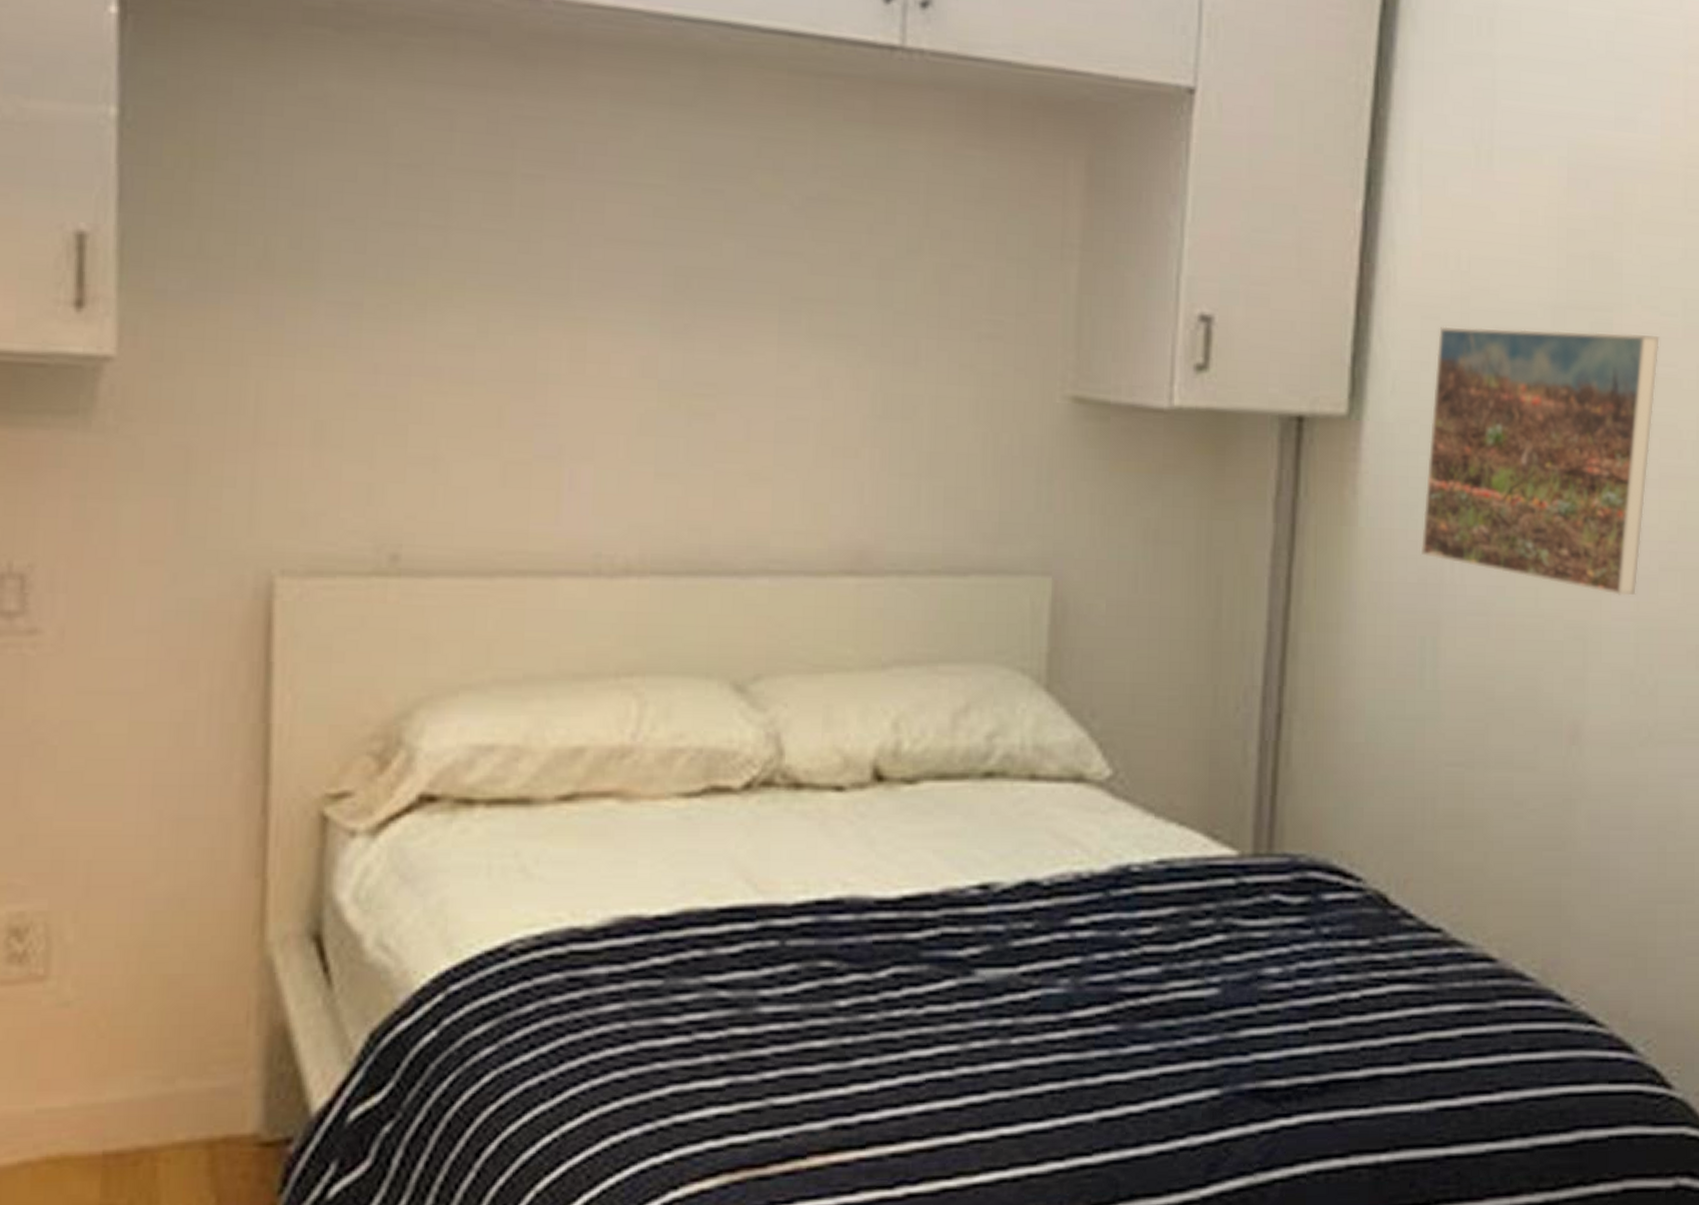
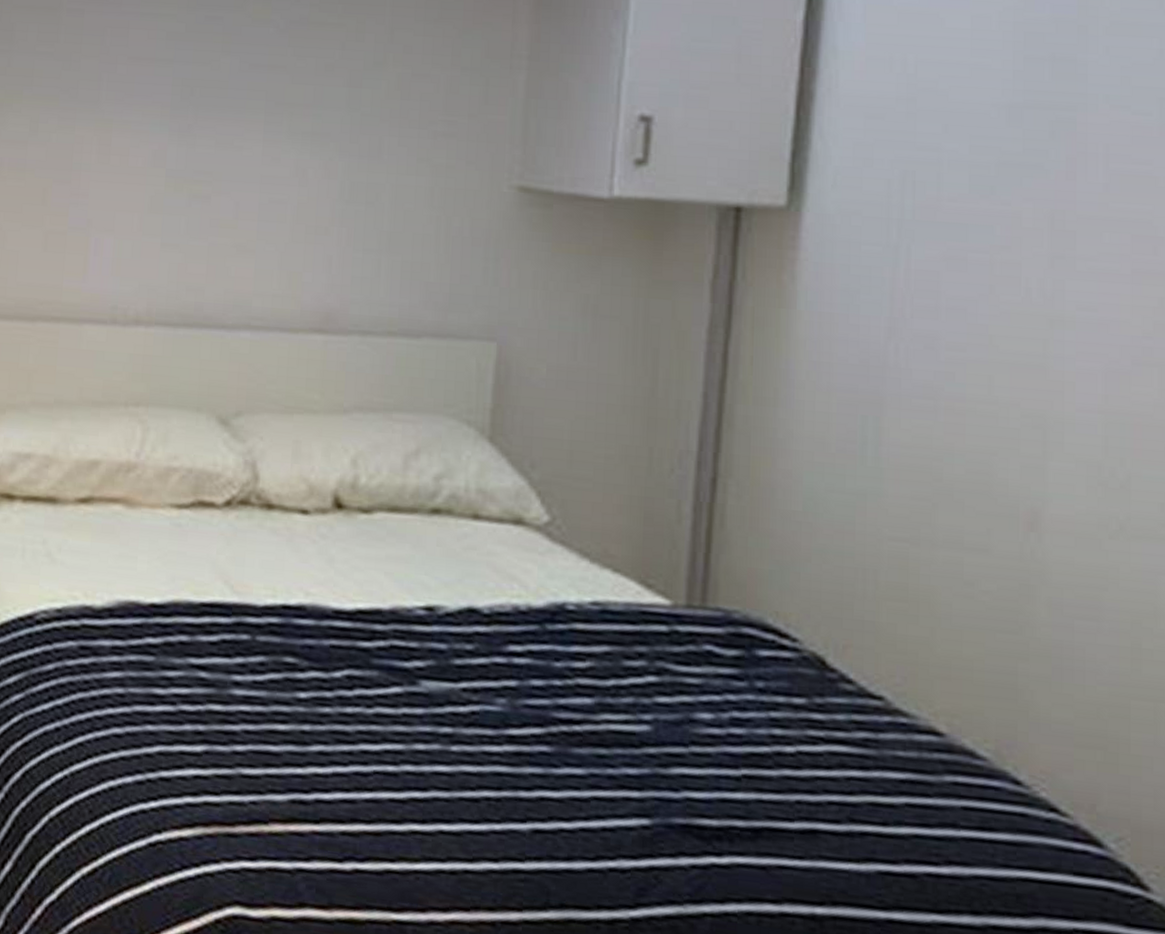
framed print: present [1420,326,1660,596] -> none [862,125,1131,389]

